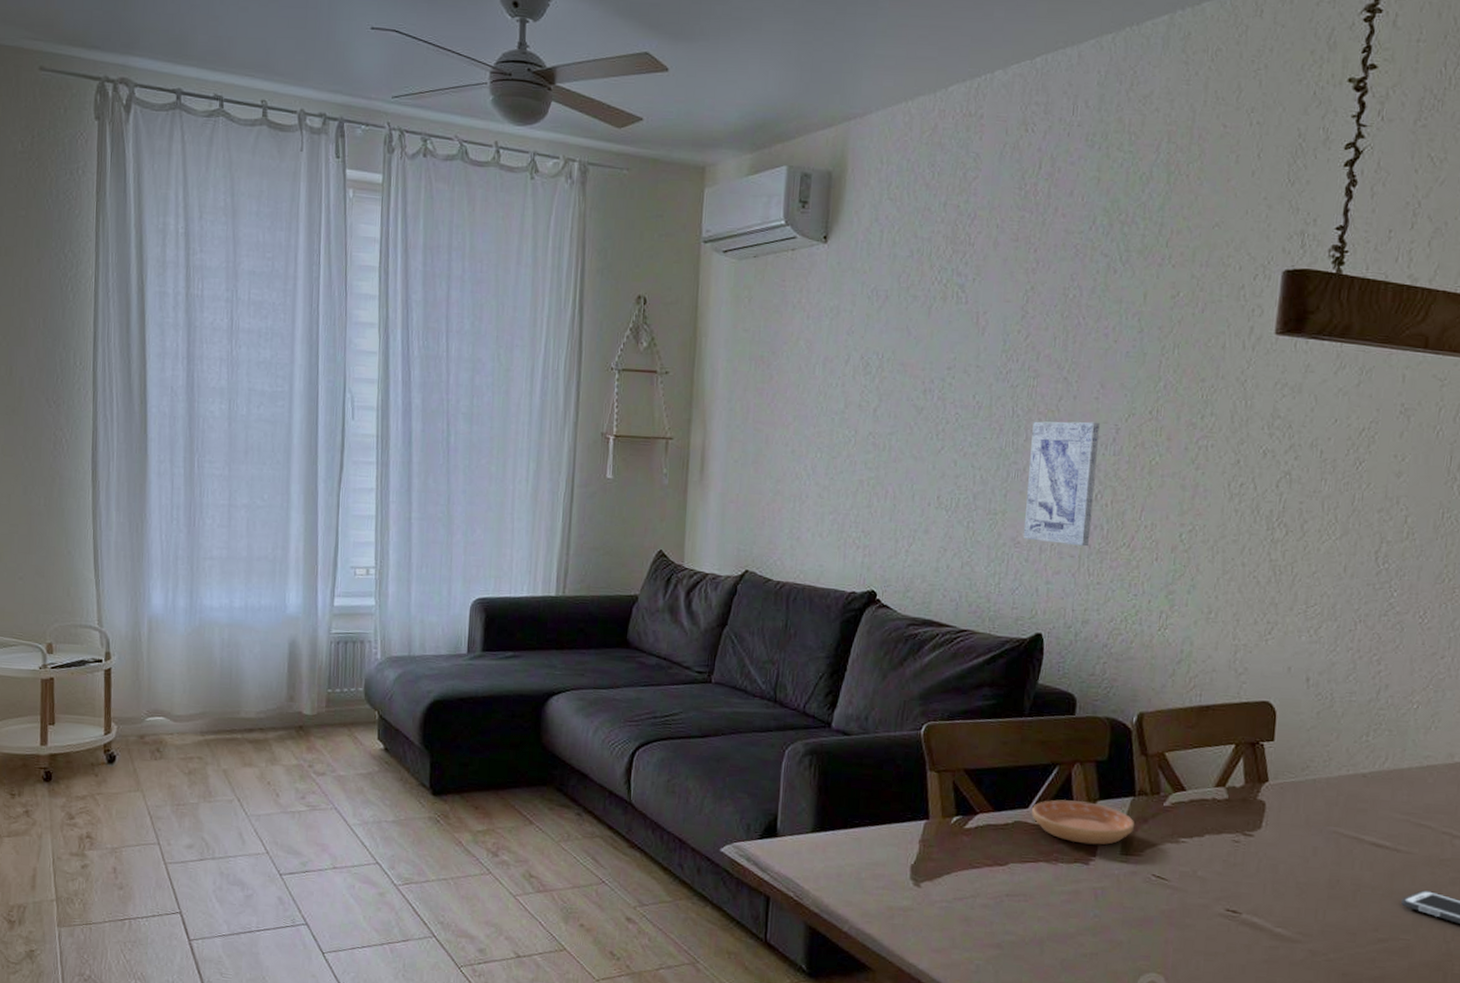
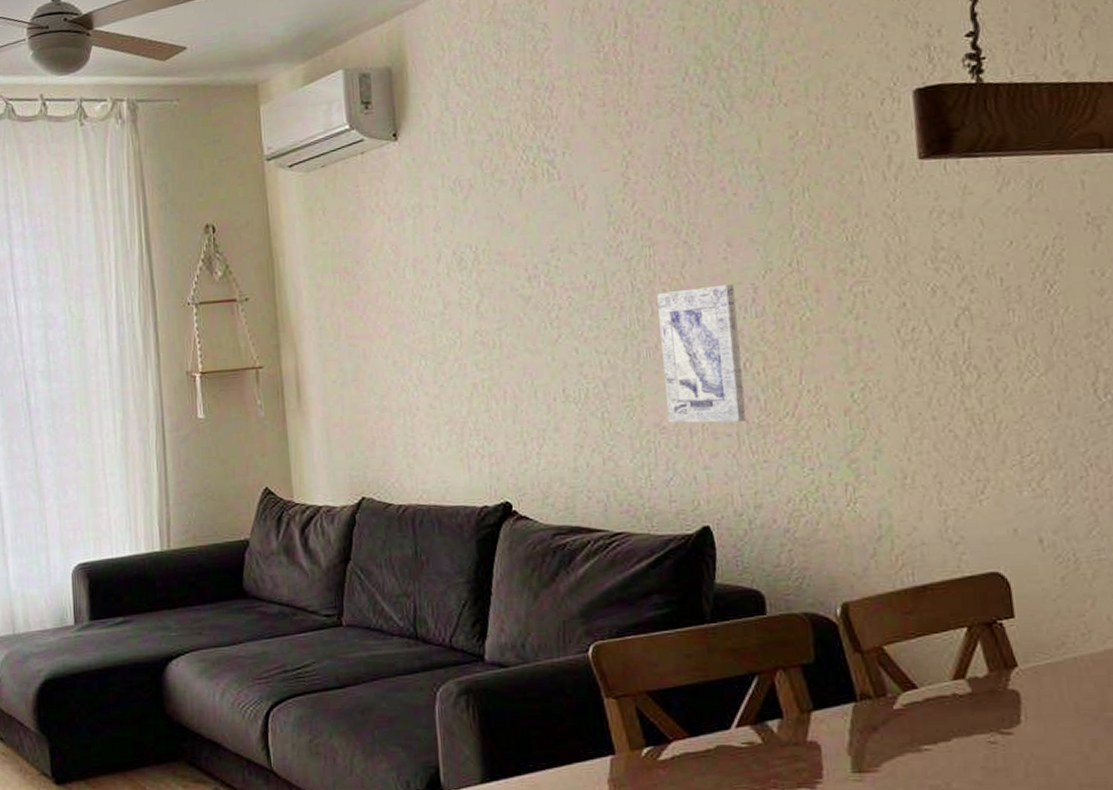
saucer: present [1032,799,1135,845] -> none [735,714,863,764]

